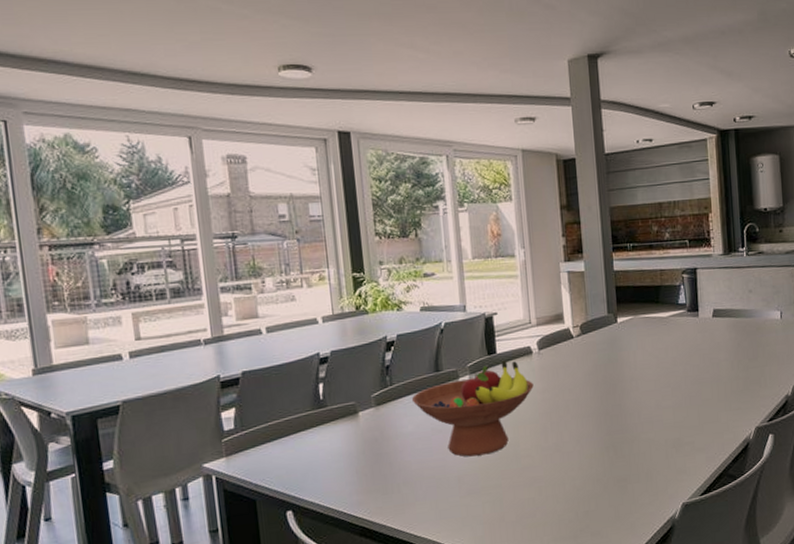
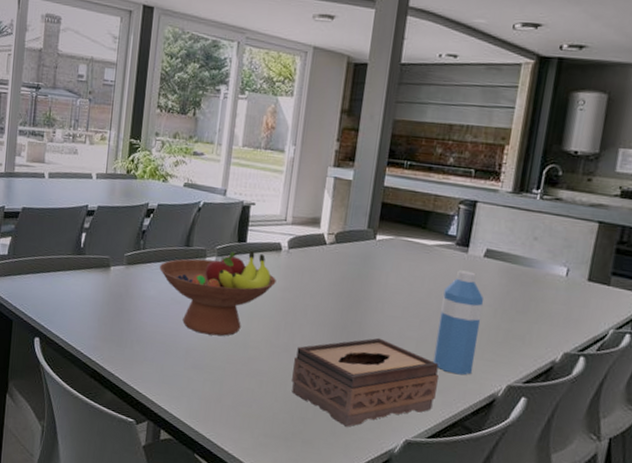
tissue box: none [567,414,699,508] -> present [292,337,439,427]
water bottle: none [686,333,725,430] -> present [433,270,484,375]

